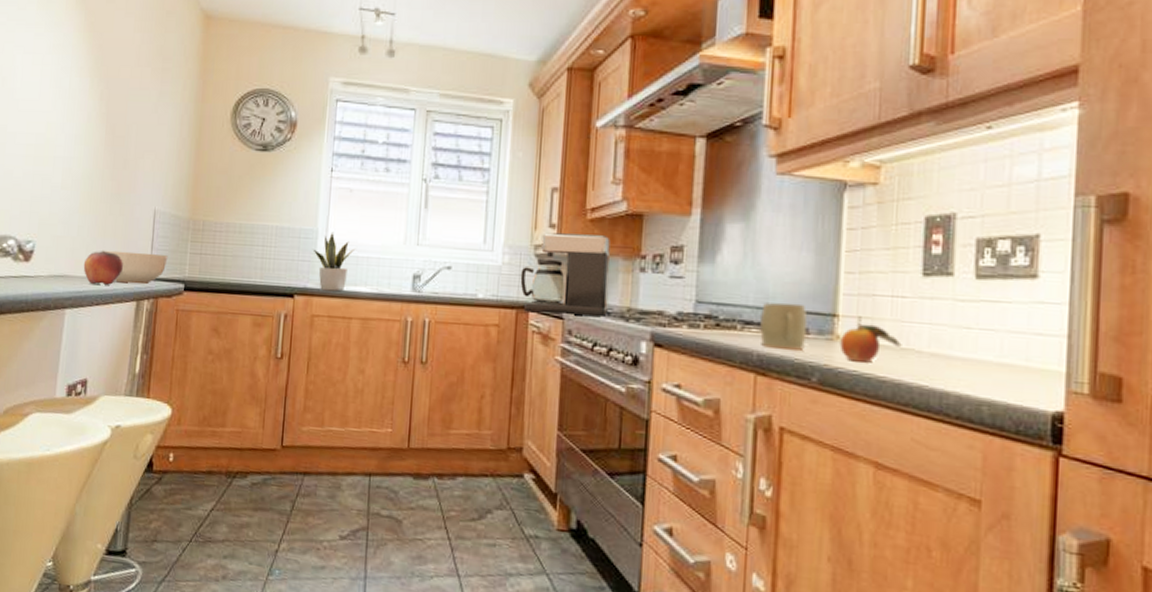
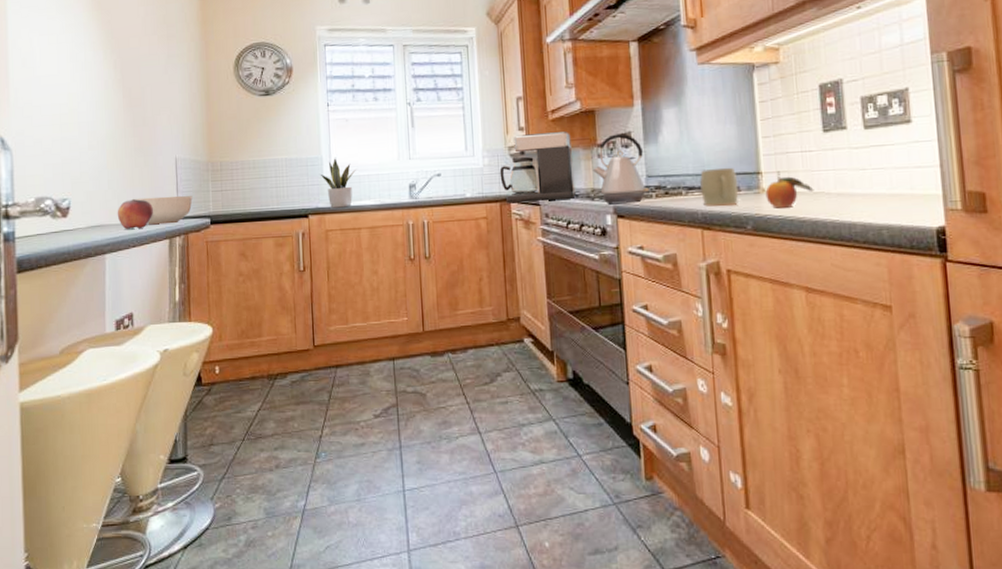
kettle: none [631,246,697,332] -> present [592,133,650,205]

